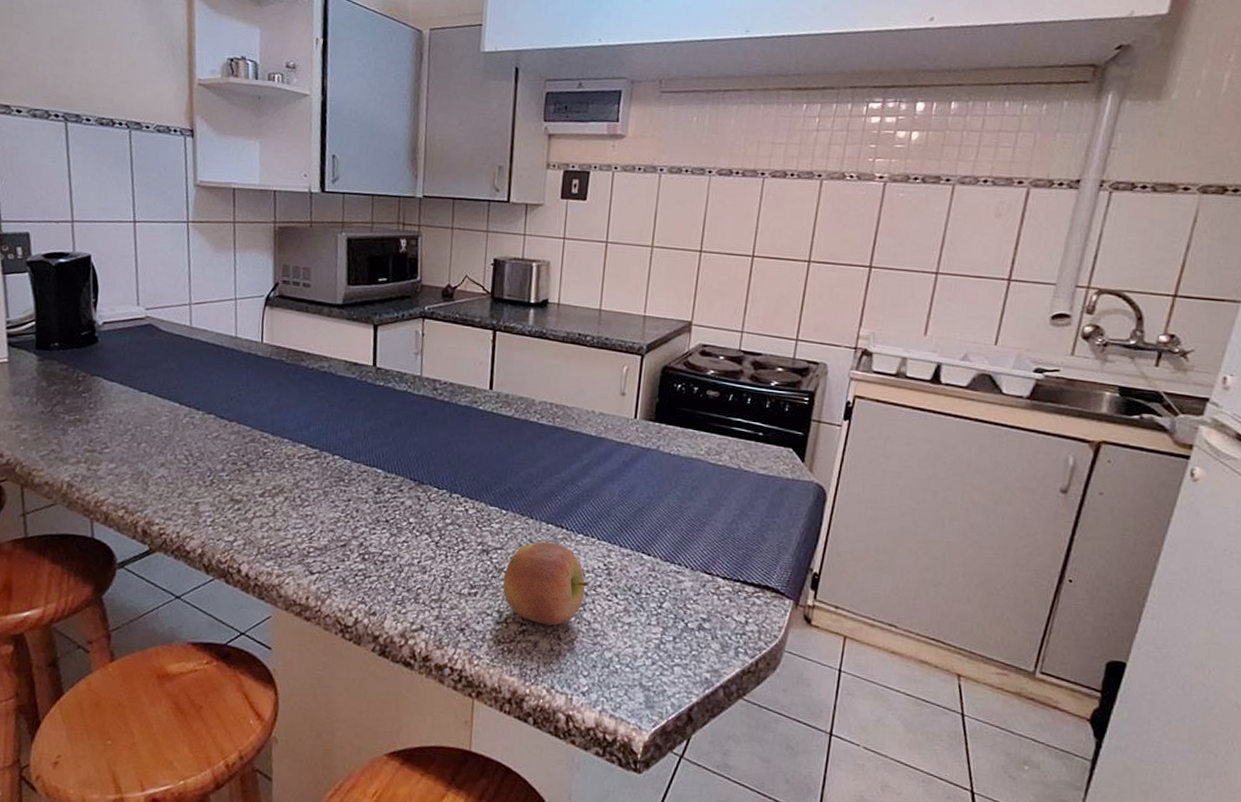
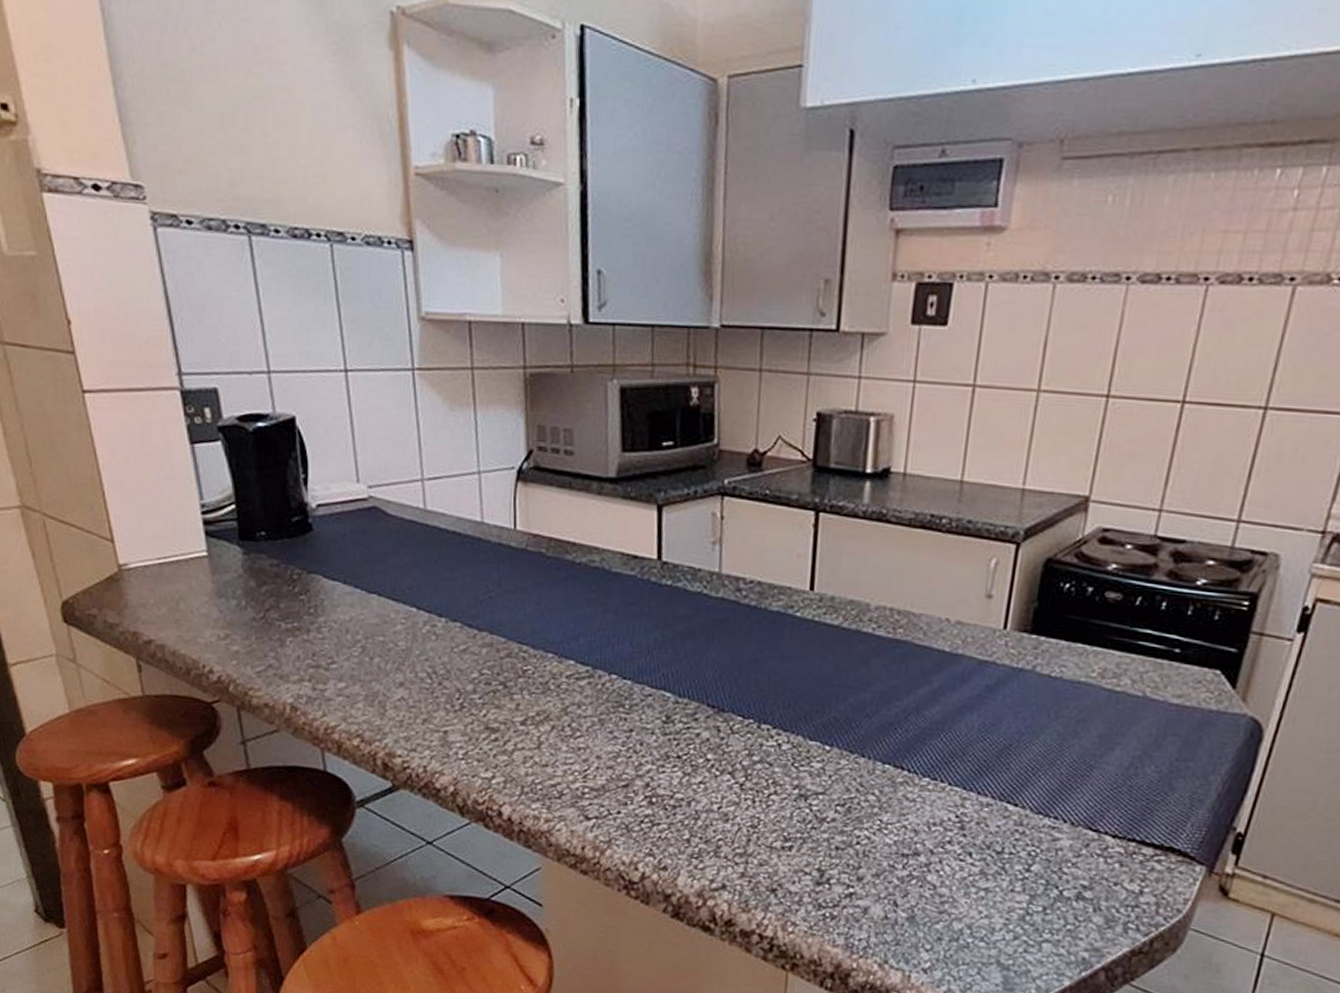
apple: present [503,542,589,626] -> none [825,786,936,889]

